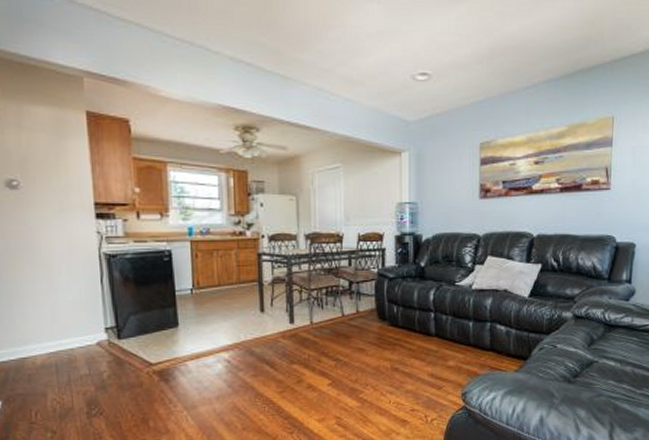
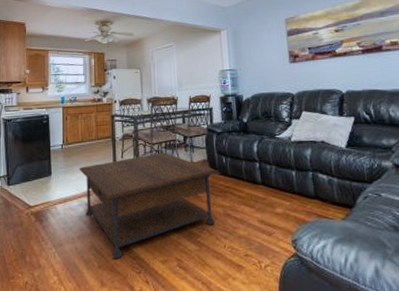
coffee table: none [215,300,388,419] -> present [79,152,218,258]

